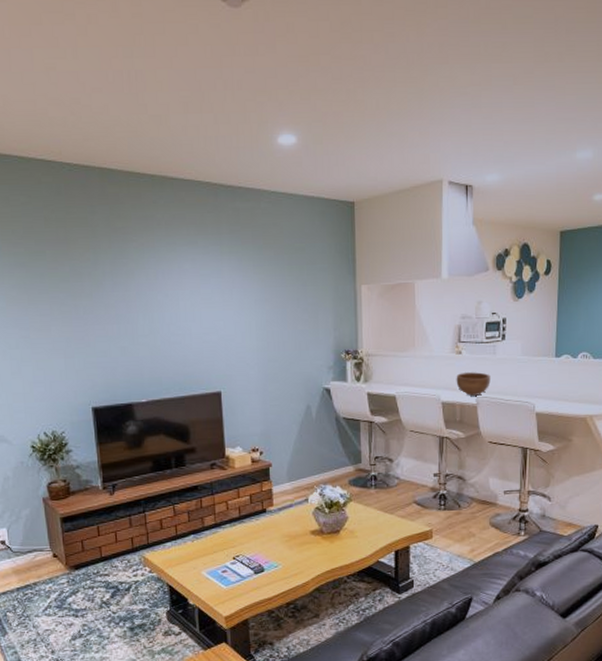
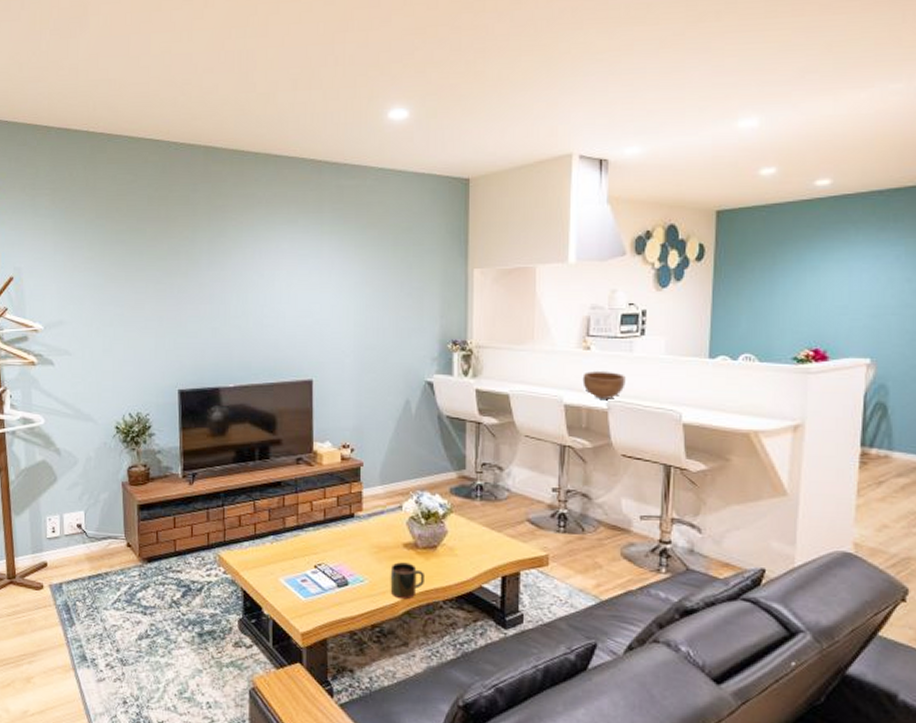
mug: none [300,547,330,578] -> present [390,562,424,599]

